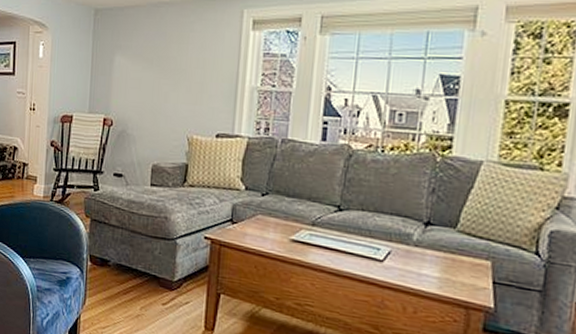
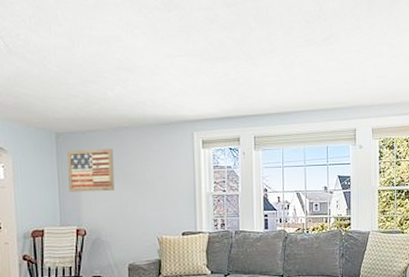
wall art: none [101,27,150,78] -> present [67,148,115,192]

